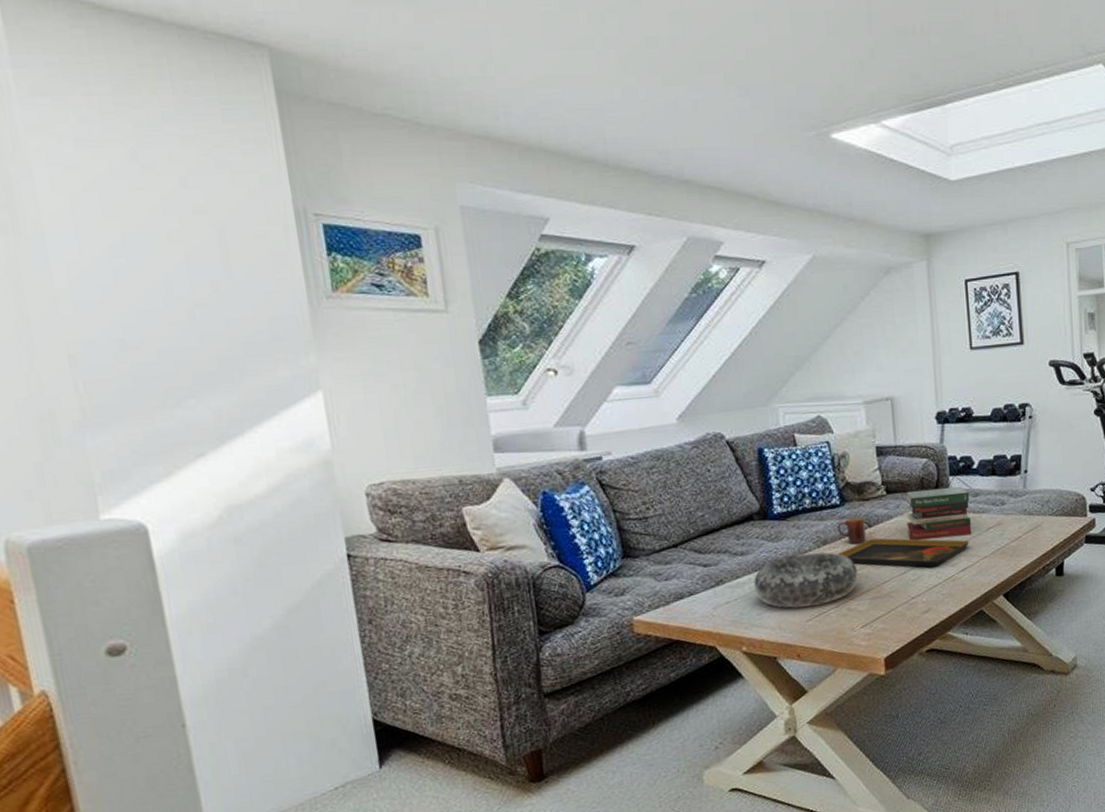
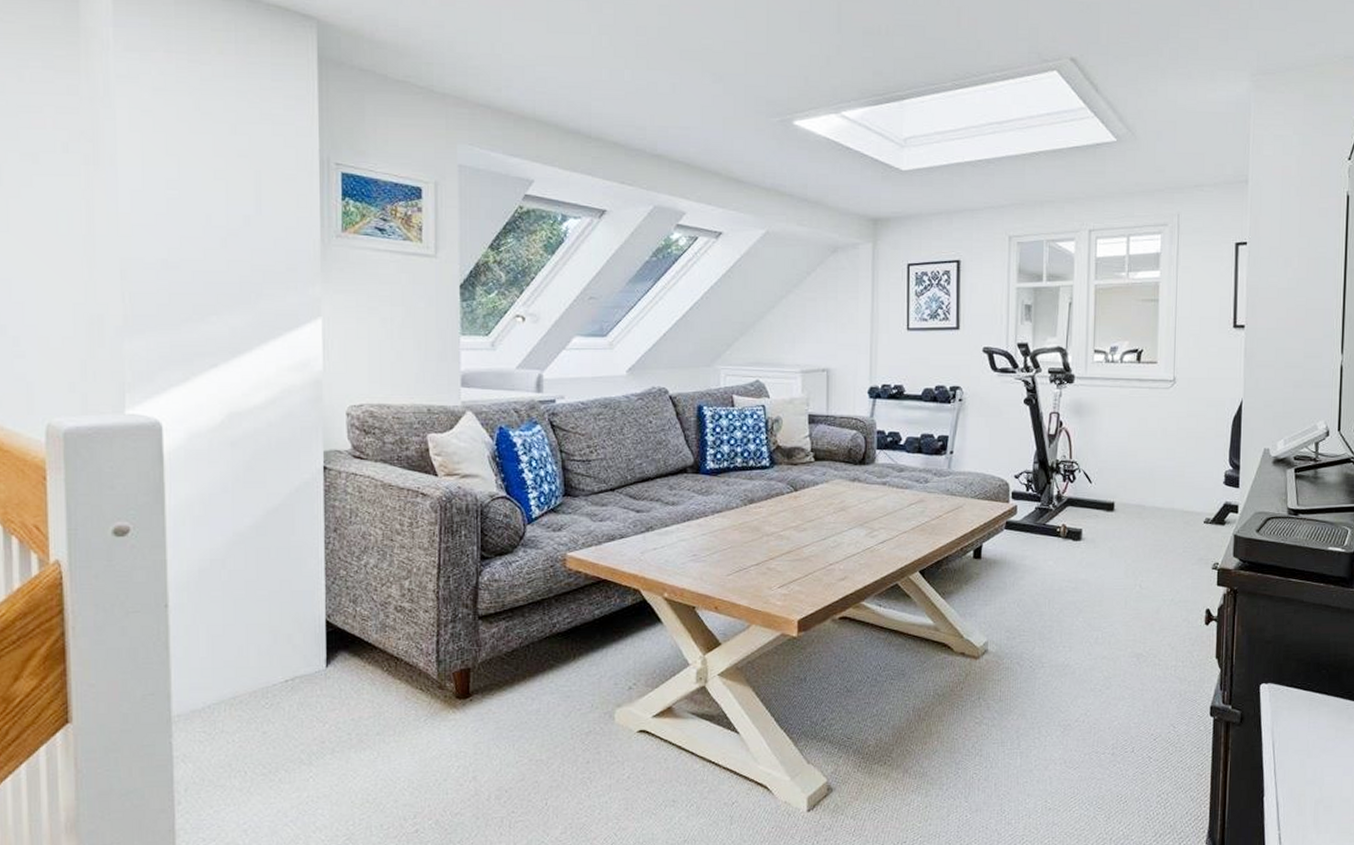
decorative bowl: present [754,552,859,608] -> none [681,510,780,561]
mug: present [837,516,866,545] -> none [765,480,792,507]
decorative tray: present [837,538,969,568] -> none [762,502,890,537]
books: present [906,486,972,541] -> none [831,460,895,509]

